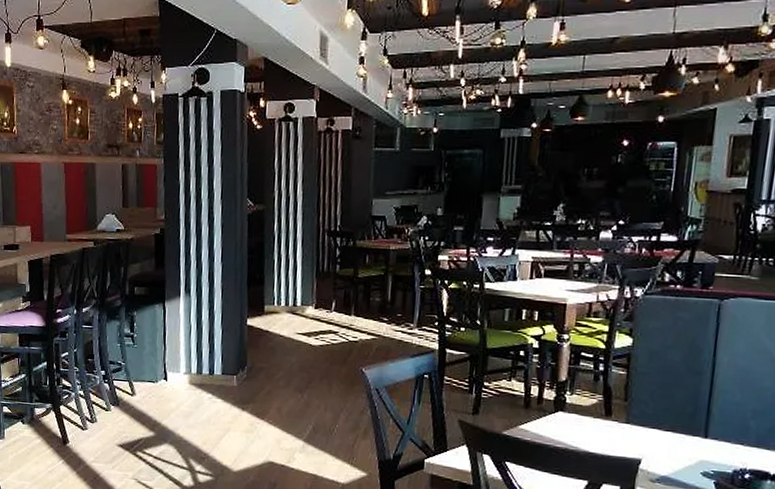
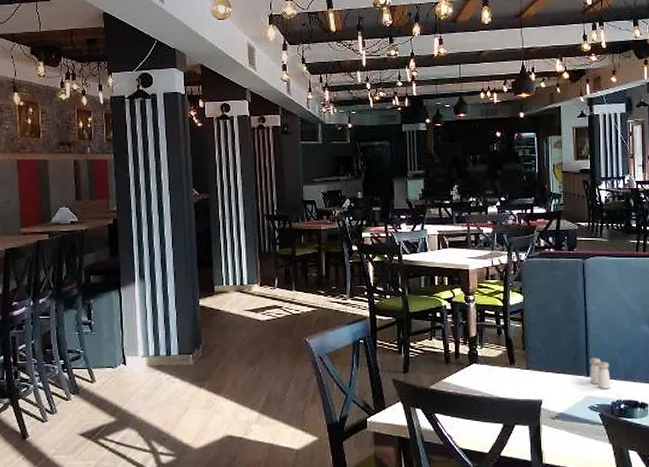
salt and pepper shaker: none [707,417,737,454] -> present [590,358,611,388]

